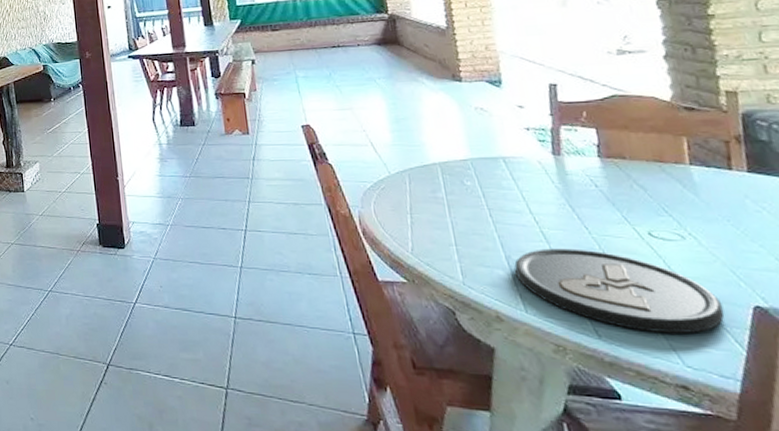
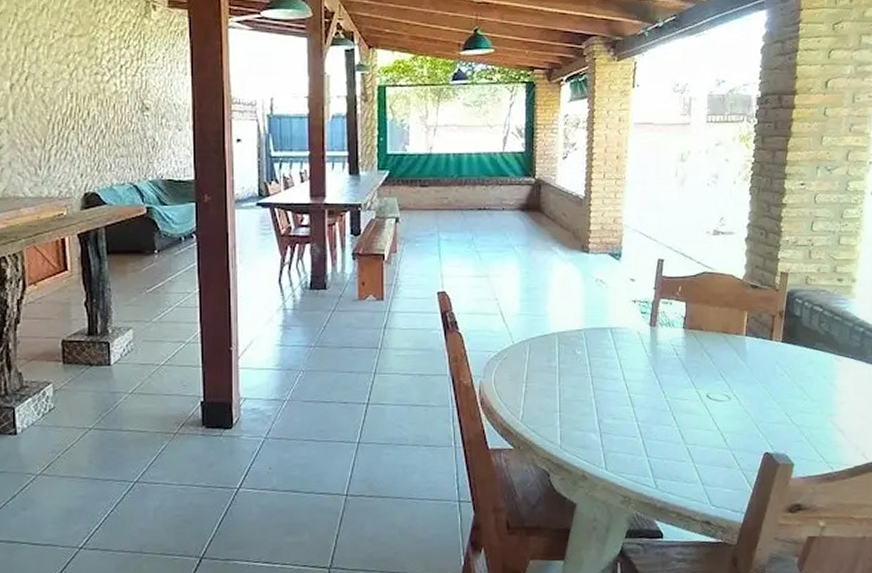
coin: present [514,248,725,334] -> none [604,411,745,480]

